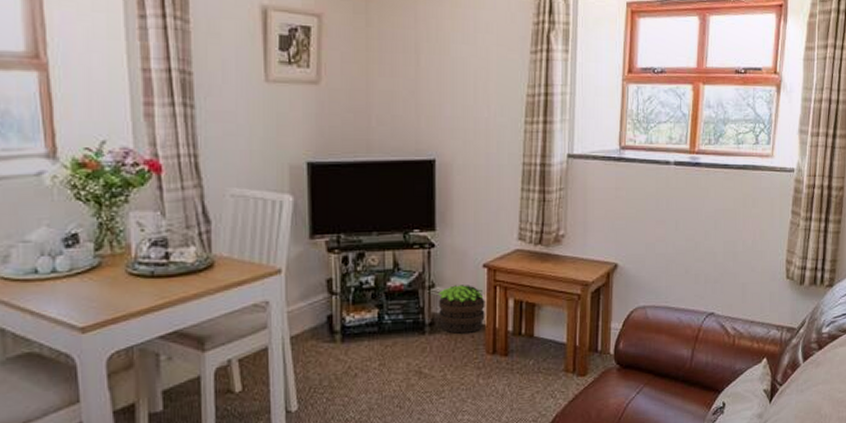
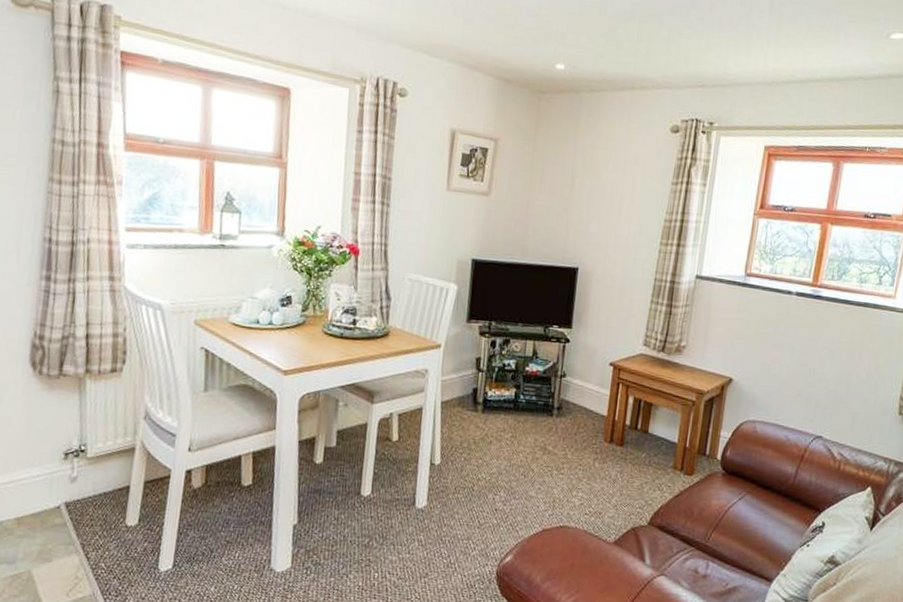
potted plant: present [438,285,485,334] -> none [565,377,609,421]

